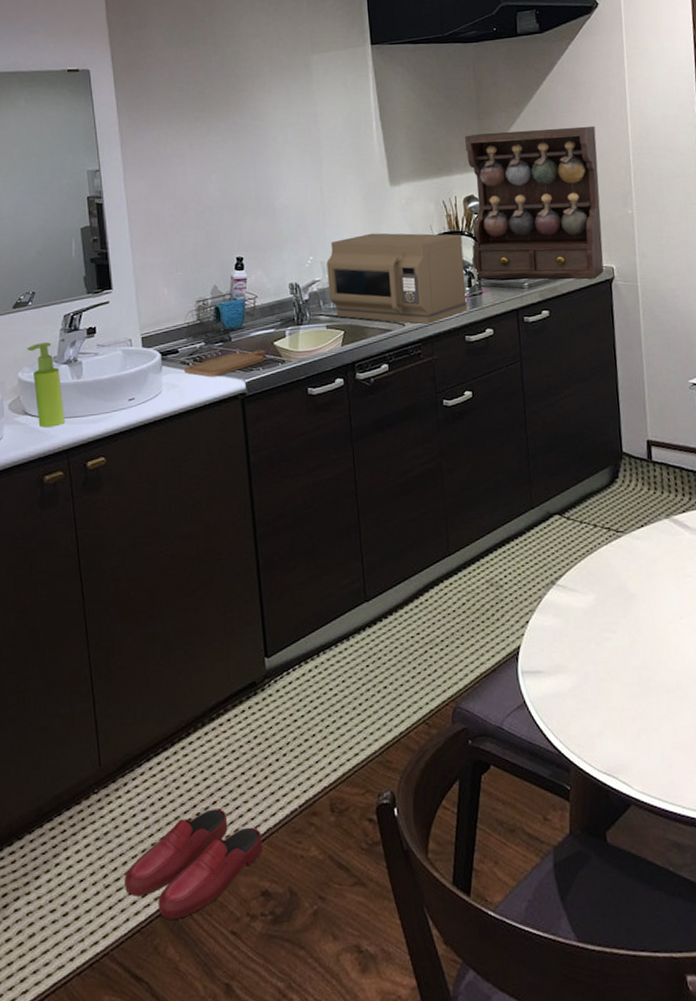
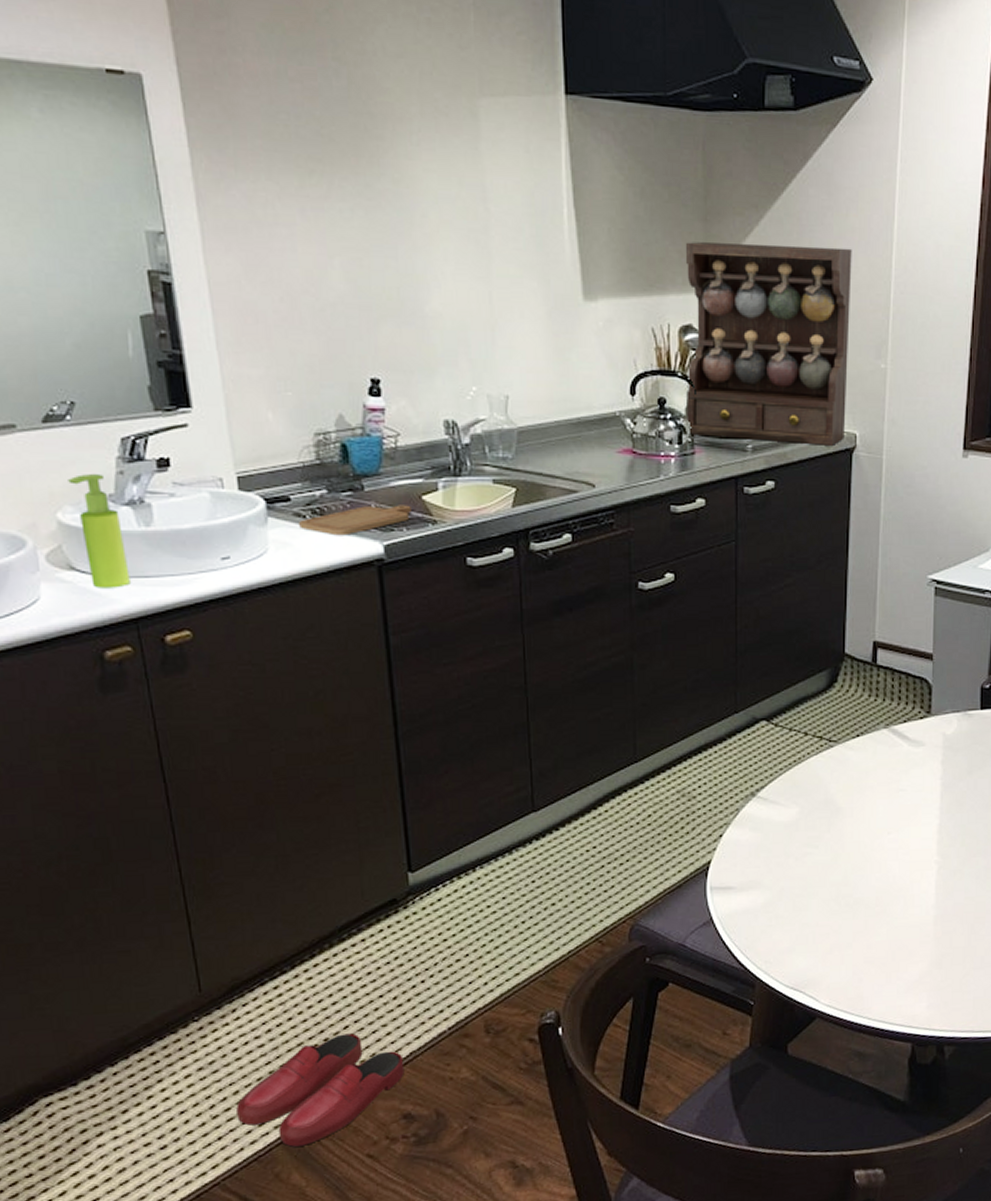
microwave: present [327,233,467,324] -> none [495,362,675,487]

